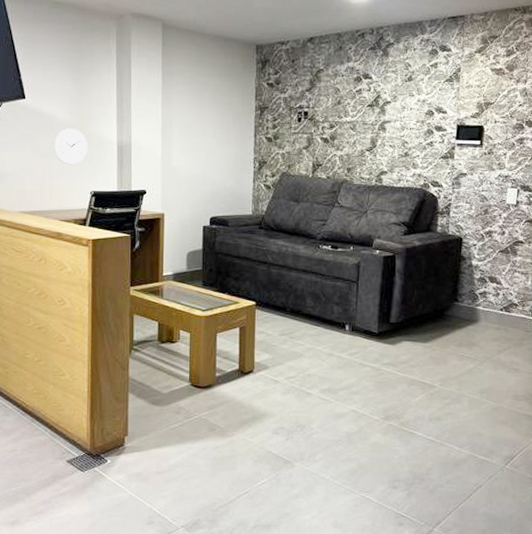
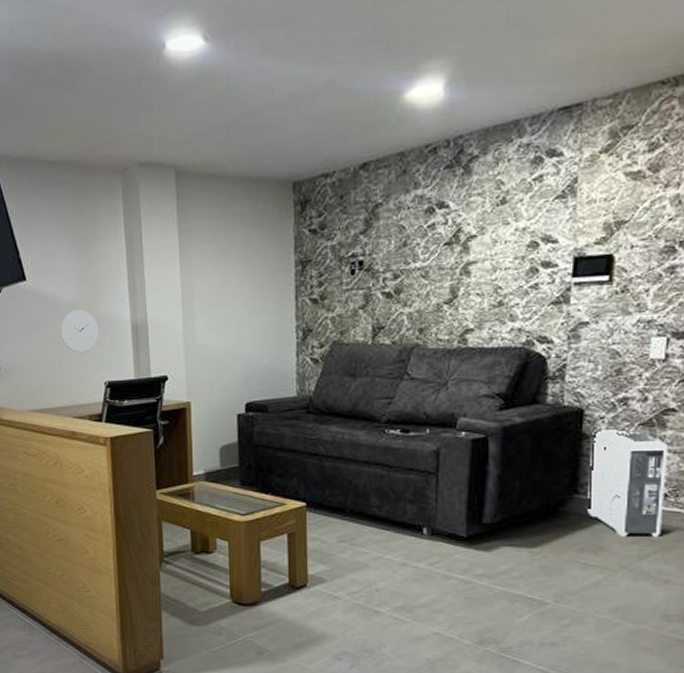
air purifier: none [464,252,519,337] -> present [588,427,669,538]

